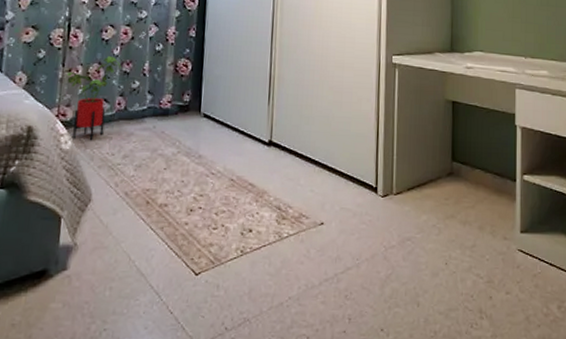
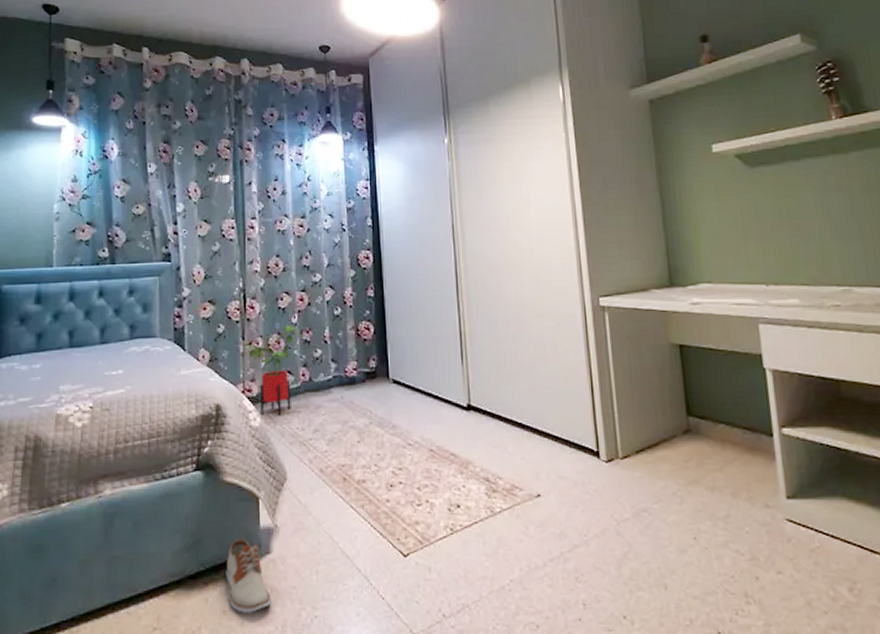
shoe: none [19,256,63,326] -> present [226,539,271,613]

